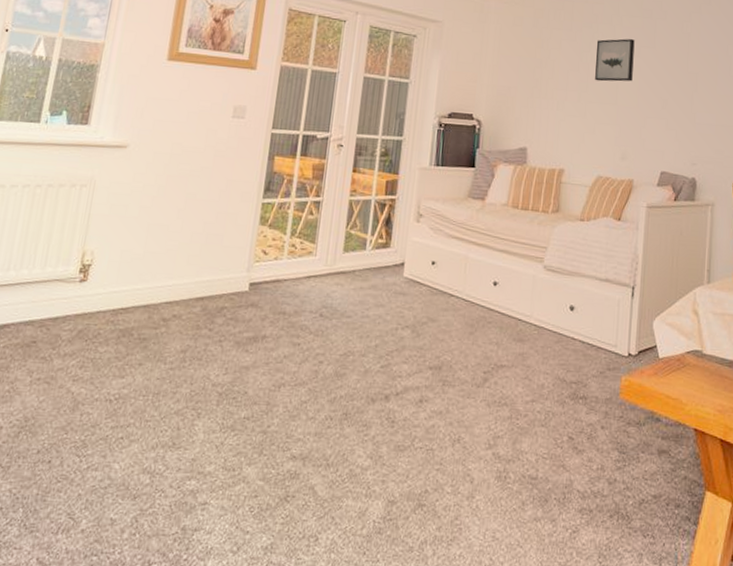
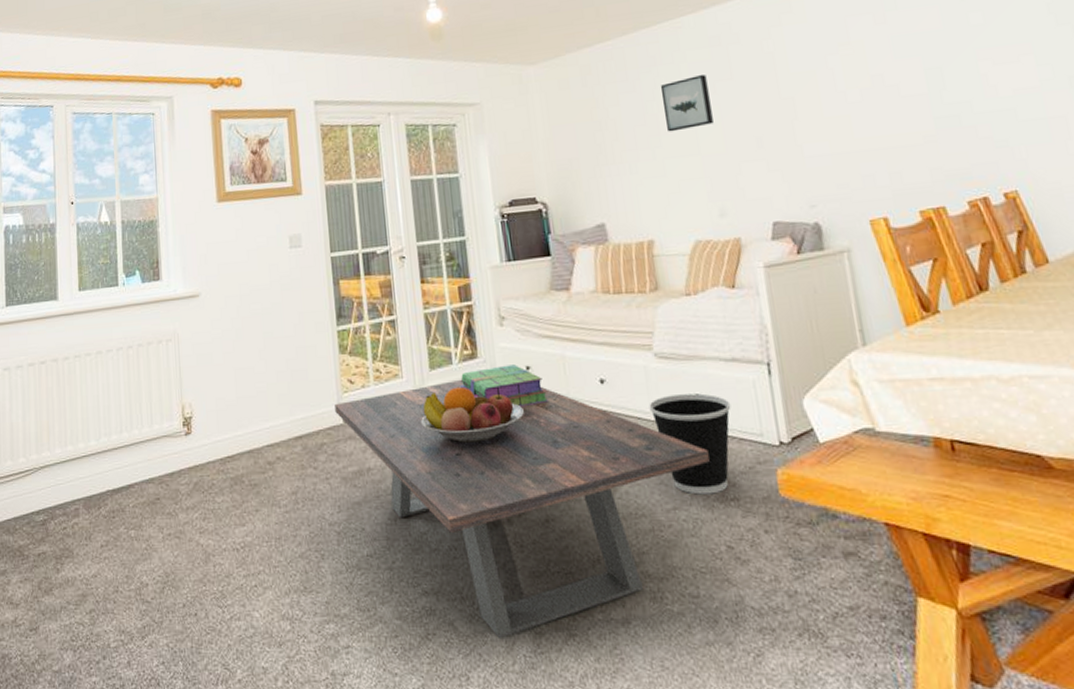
coffee table: none [243,264,571,504] -> present [335,379,710,638]
fruit bowl: none [324,271,422,324] -> present [421,386,524,443]
stack of books: none [367,257,446,297] -> present [459,364,548,407]
wastebasket: none [530,303,597,392] -> present [649,393,731,495]

